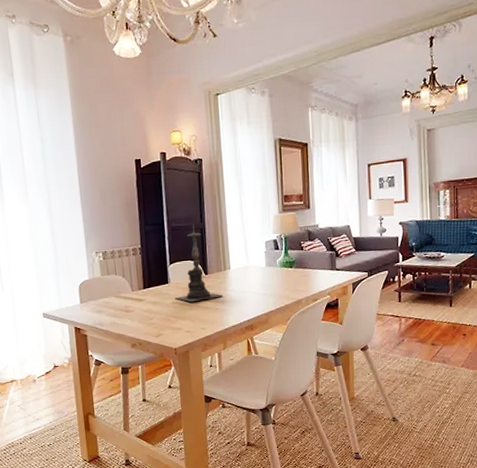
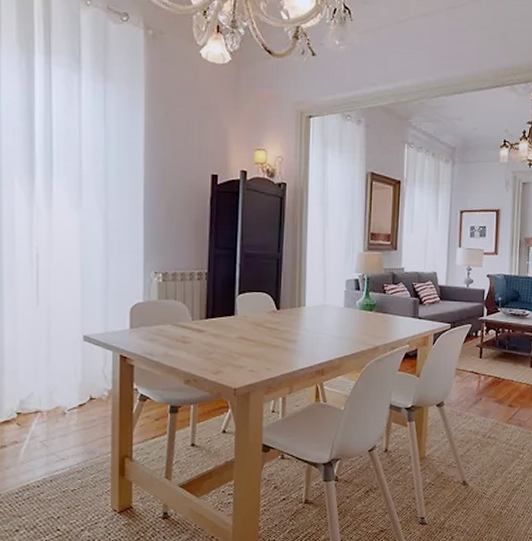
candle holder: present [175,223,223,302] -> none [241,252,294,339]

